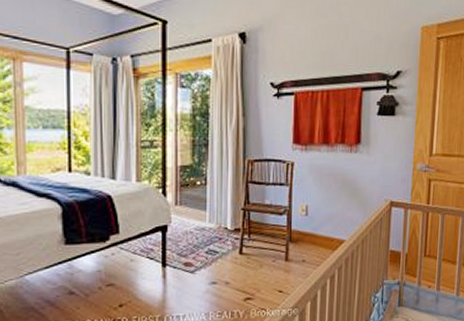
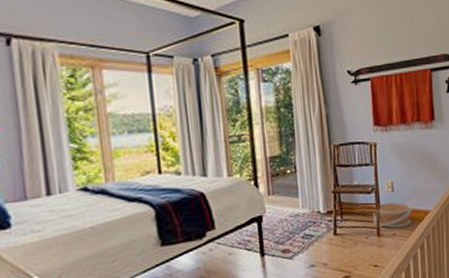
basket: none [282,226,326,254] -> present [372,202,413,229]

